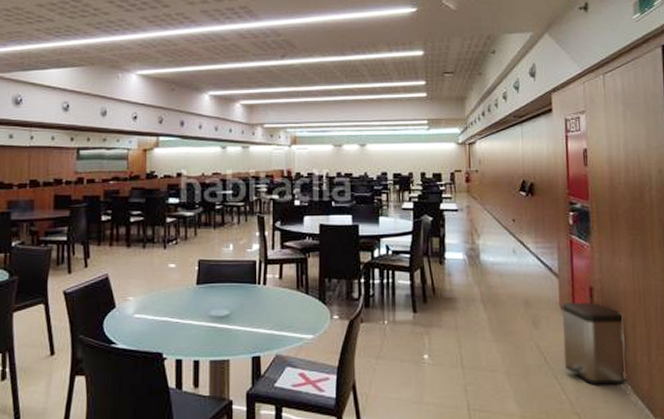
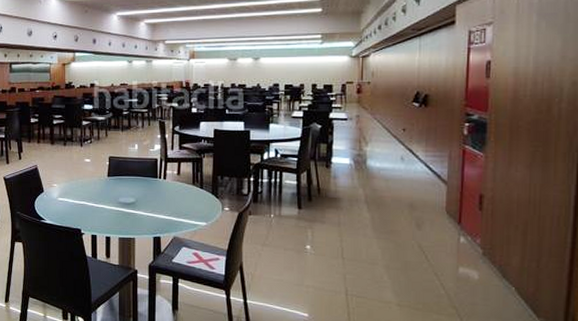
pedal bin: present [562,303,626,385] -> none [444,208,515,286]

